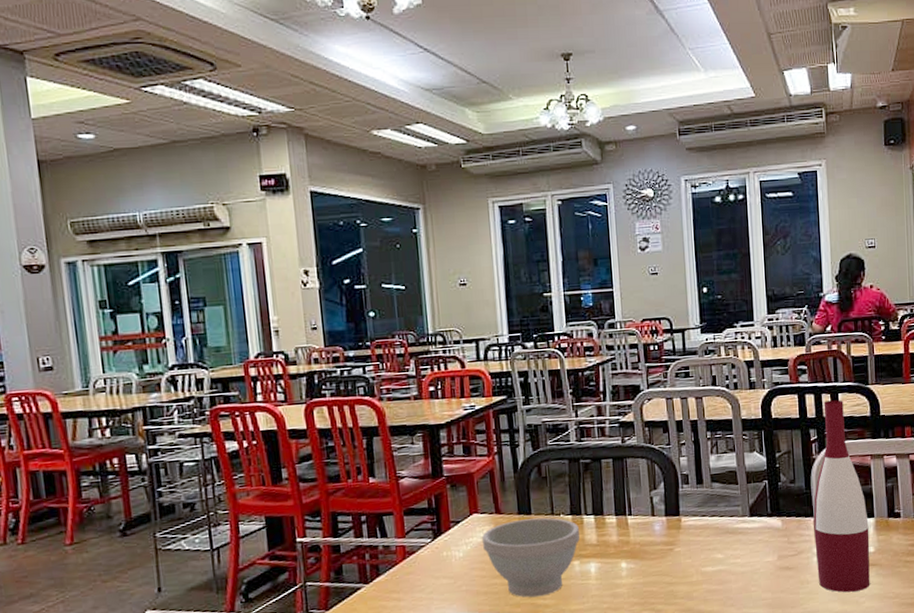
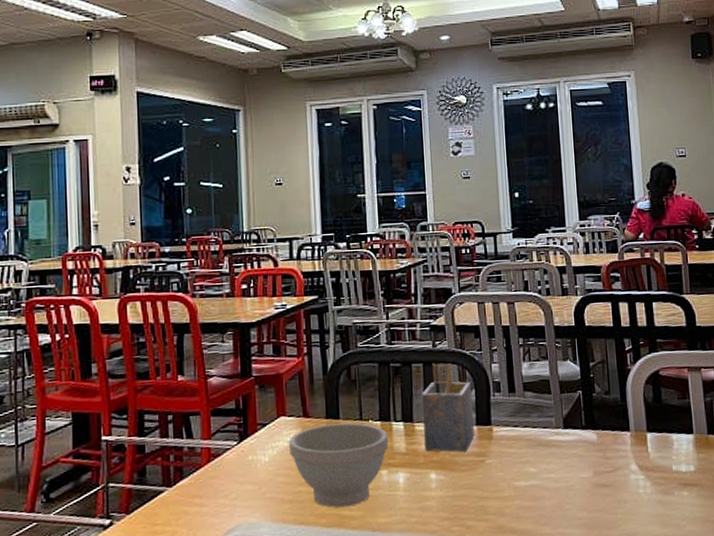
napkin holder: none [611,458,664,543] -> present [421,363,475,453]
wine bottle: present [813,400,870,593] -> none [629,309,691,514]

